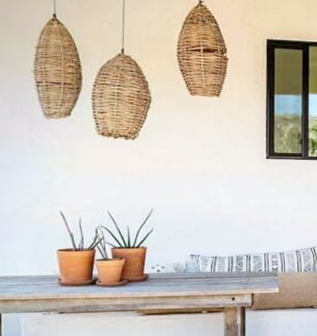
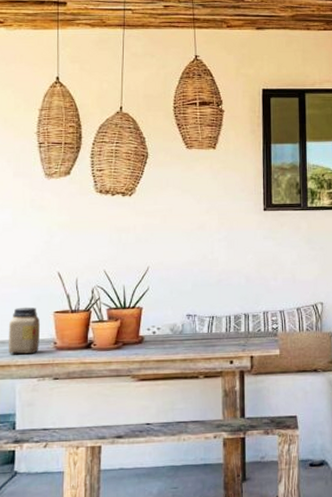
jar: none [10,244,44,290] -> present [8,306,40,355]

